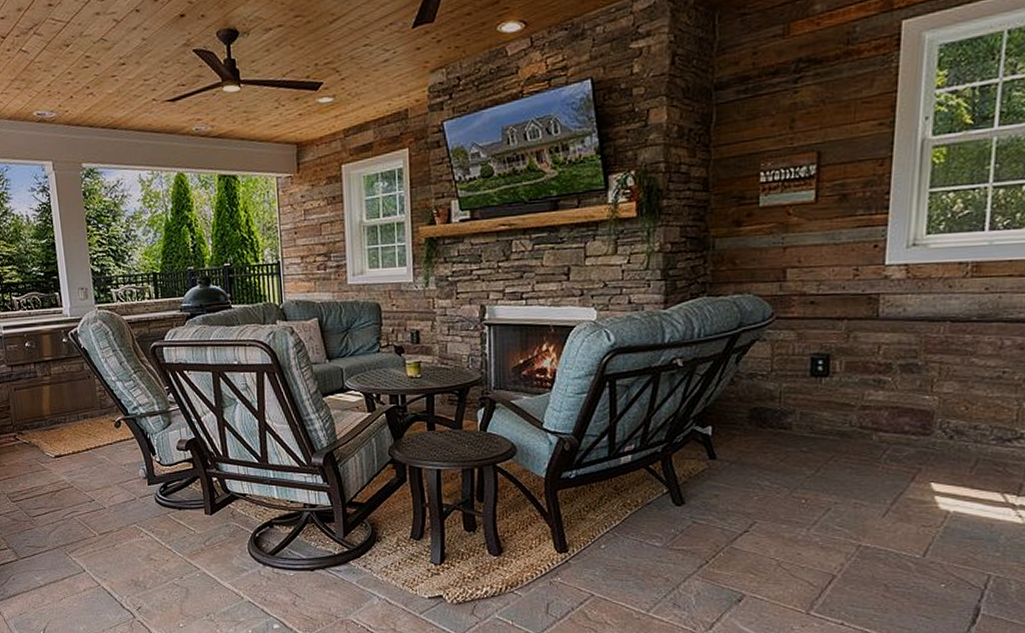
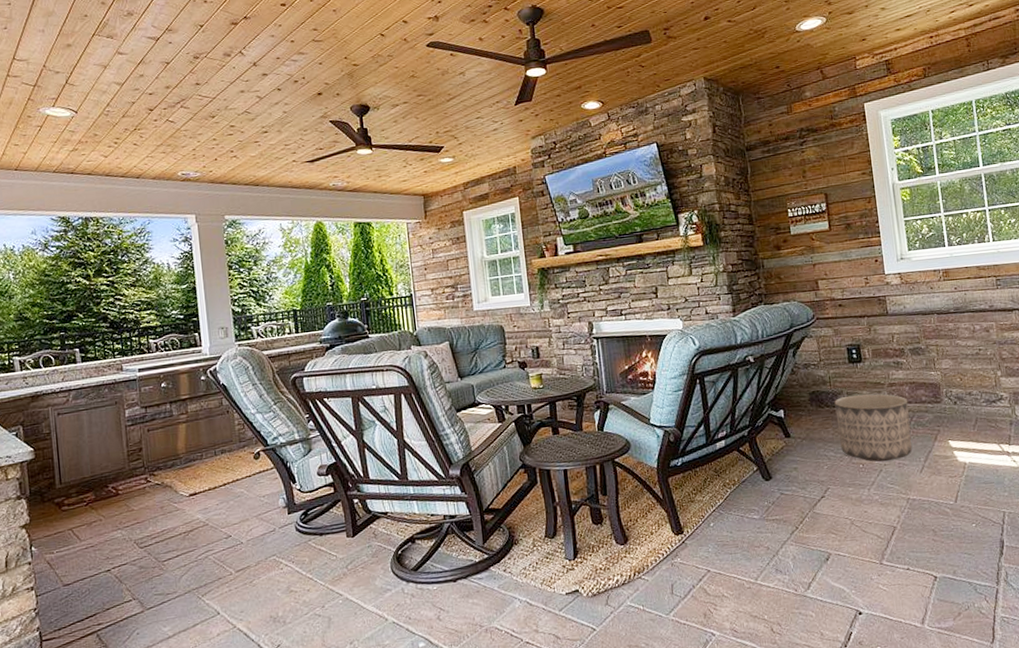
planter: none [780,416,884,498] -> present [834,394,912,462]

